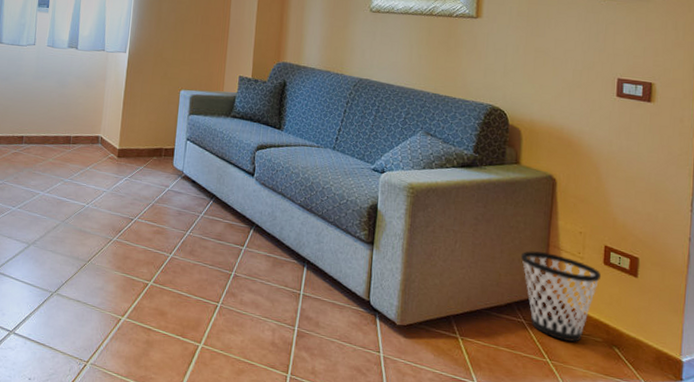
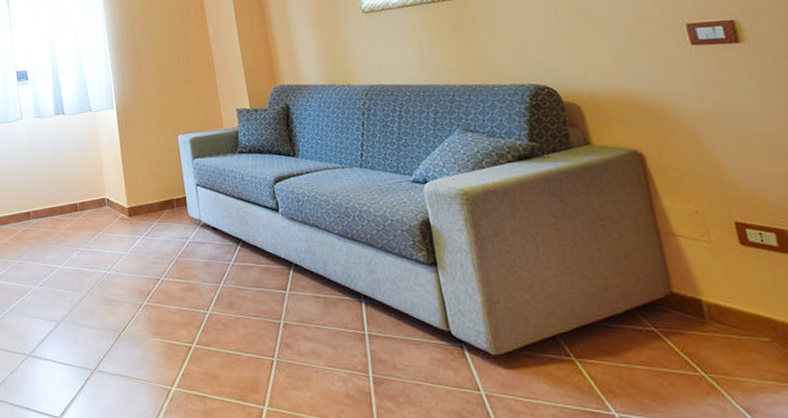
wastebasket: present [521,251,602,342] -> none [626,242,743,346]

